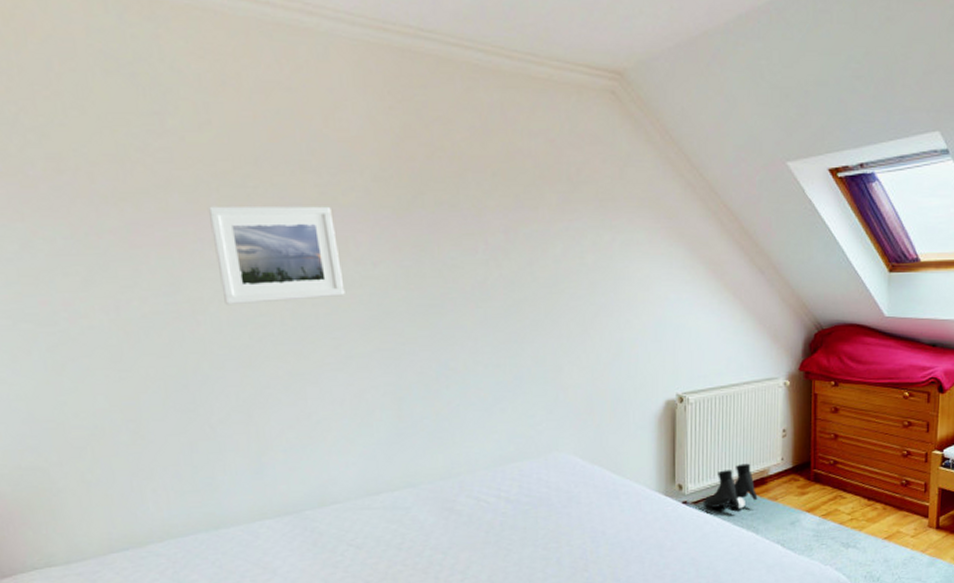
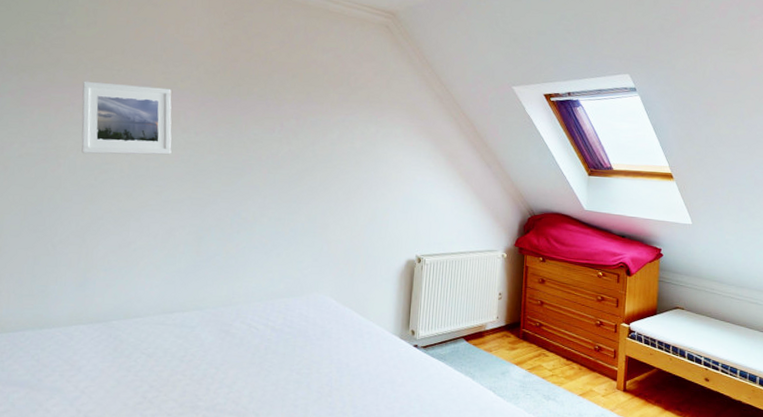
boots: present [704,463,758,509] -> none [431,318,476,356]

